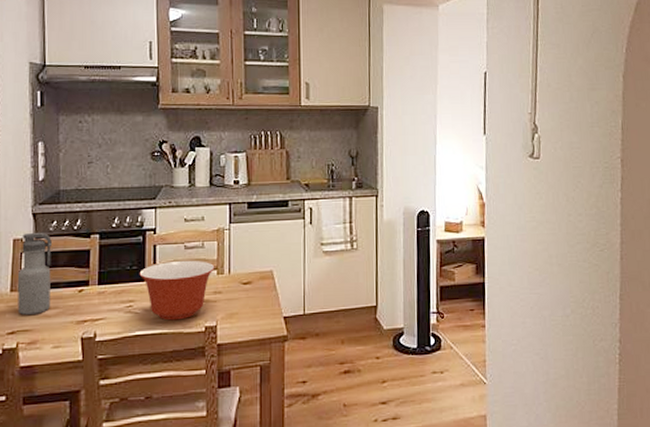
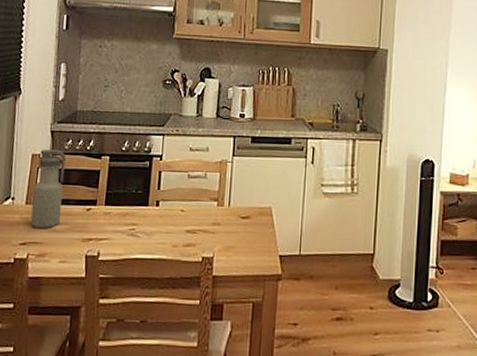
mixing bowl: present [139,260,215,321] -> none [143,188,216,248]

